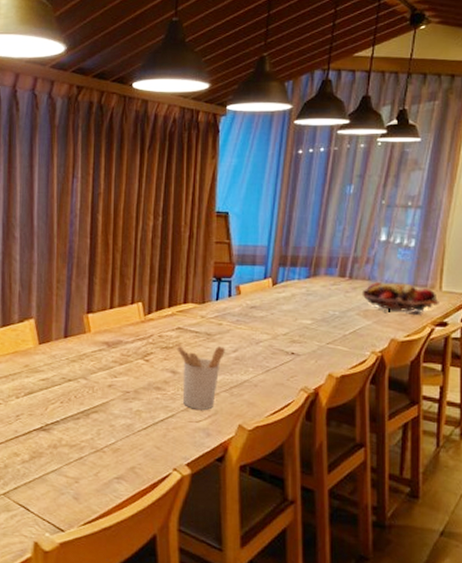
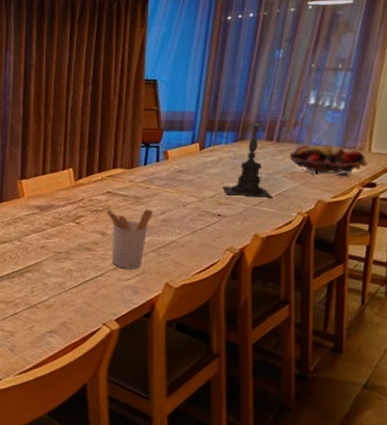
candle holder: none [295,248,346,336] -> present [222,113,272,197]

